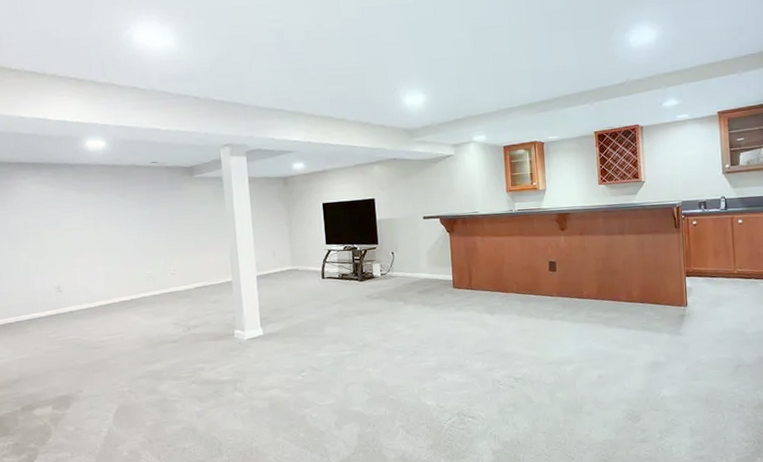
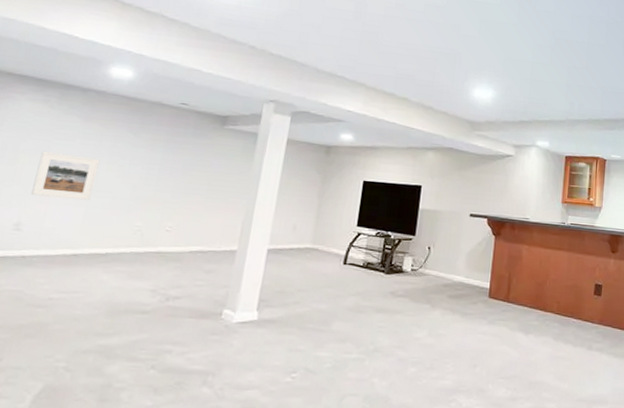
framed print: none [56,223,105,262] -> present [31,151,100,201]

